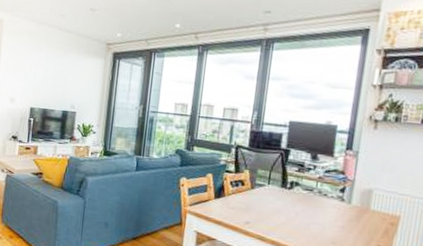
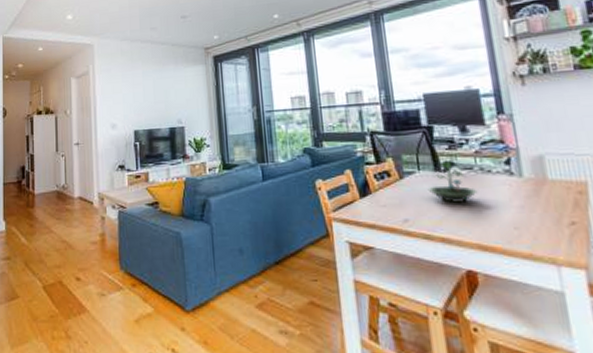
terrarium: none [271,179,311,216] -> present [427,160,478,203]

